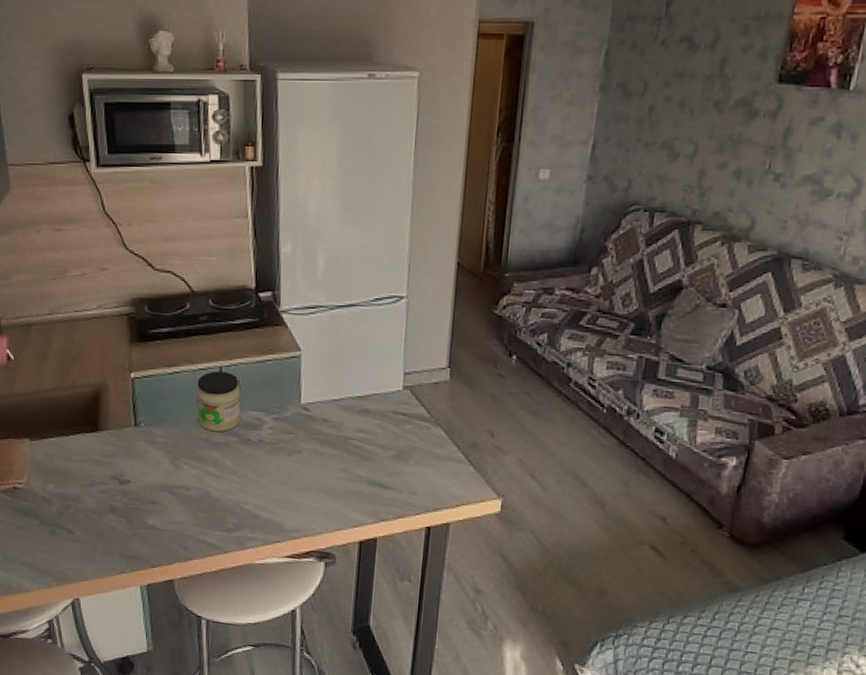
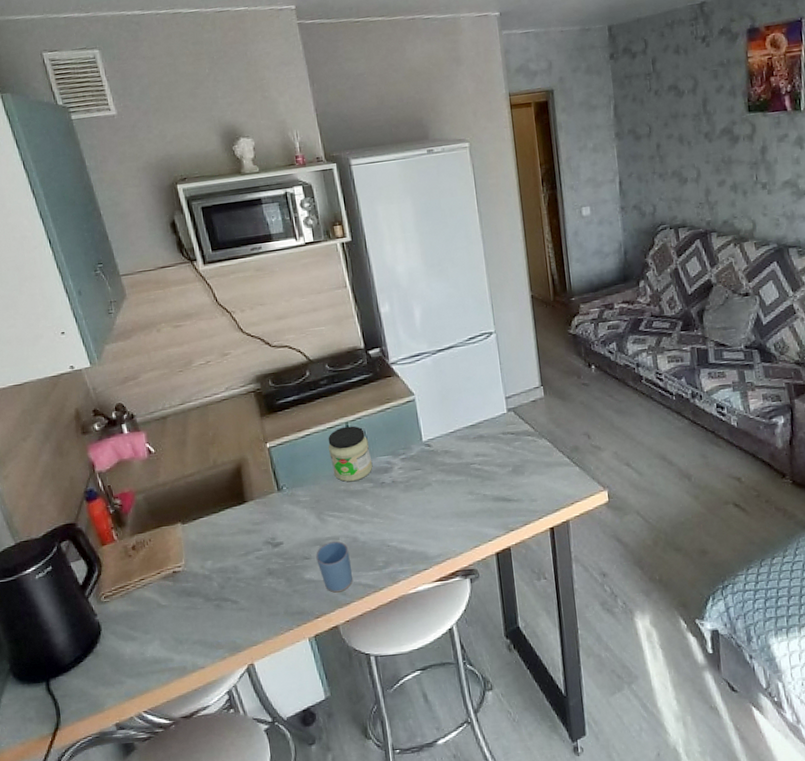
mug: none [163,490,199,546] -> present [316,541,353,593]

